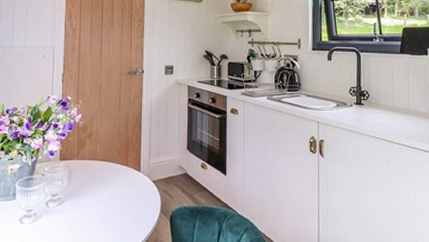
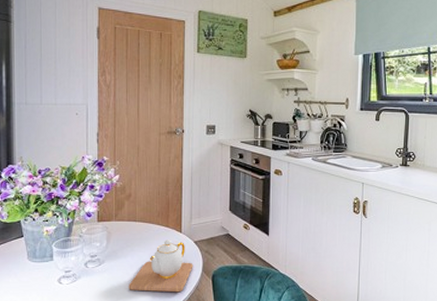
teapot: none [88,179,152,234] -> present [128,239,193,293]

